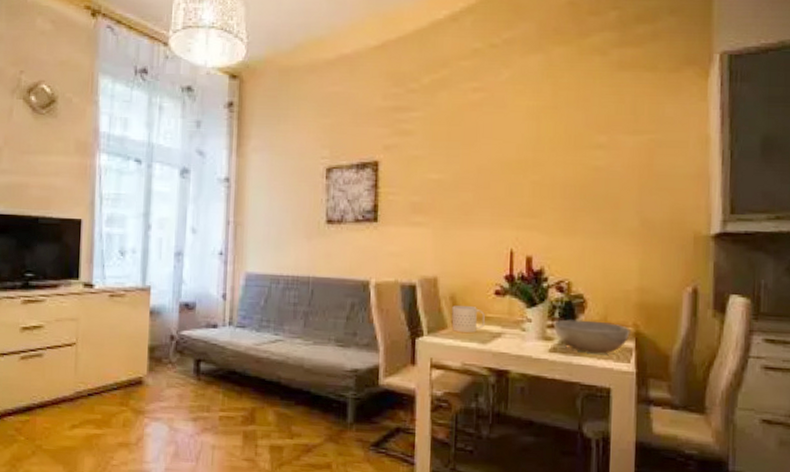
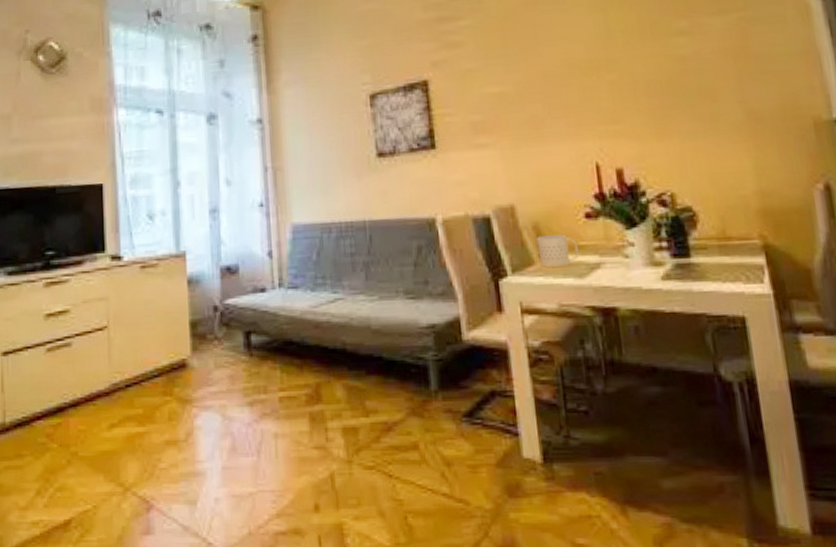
bowl: present [553,319,630,354] -> none [661,236,758,276]

